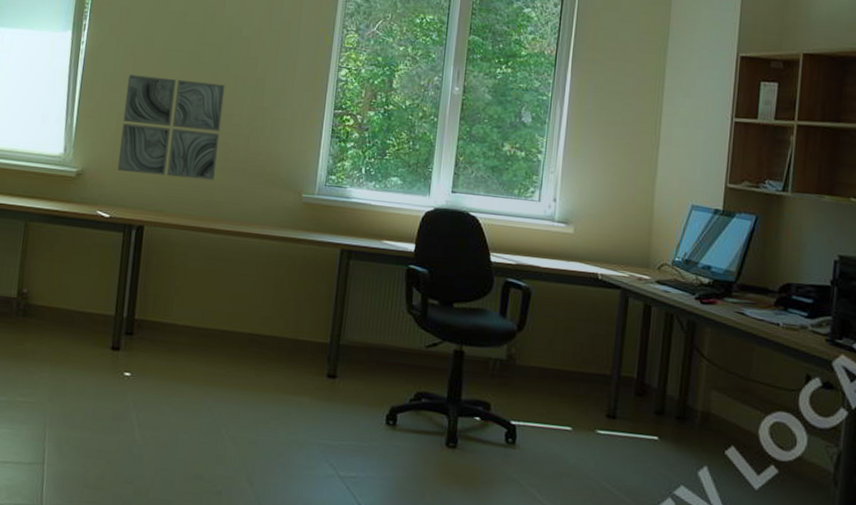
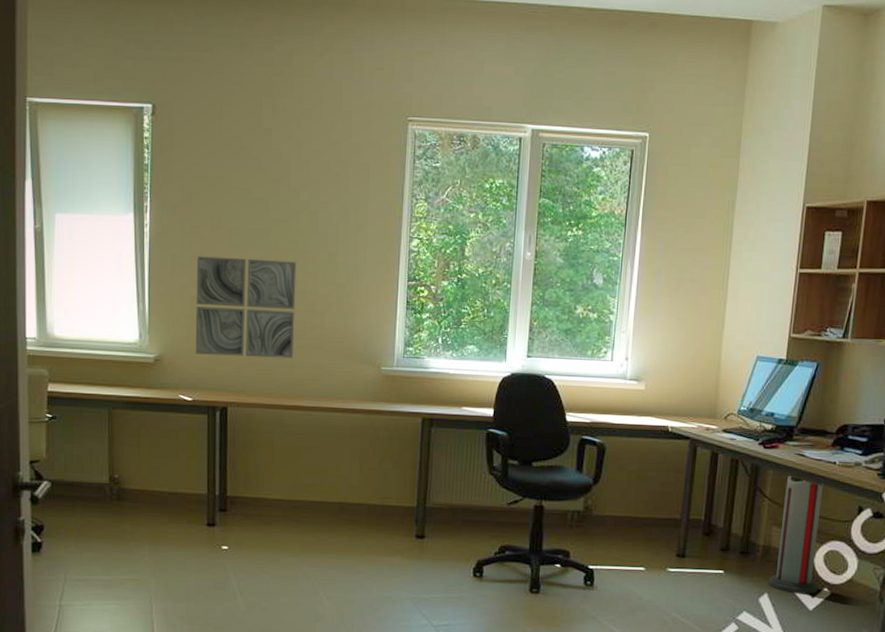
air purifier: none [708,333,767,471] -> present [768,474,823,595]

